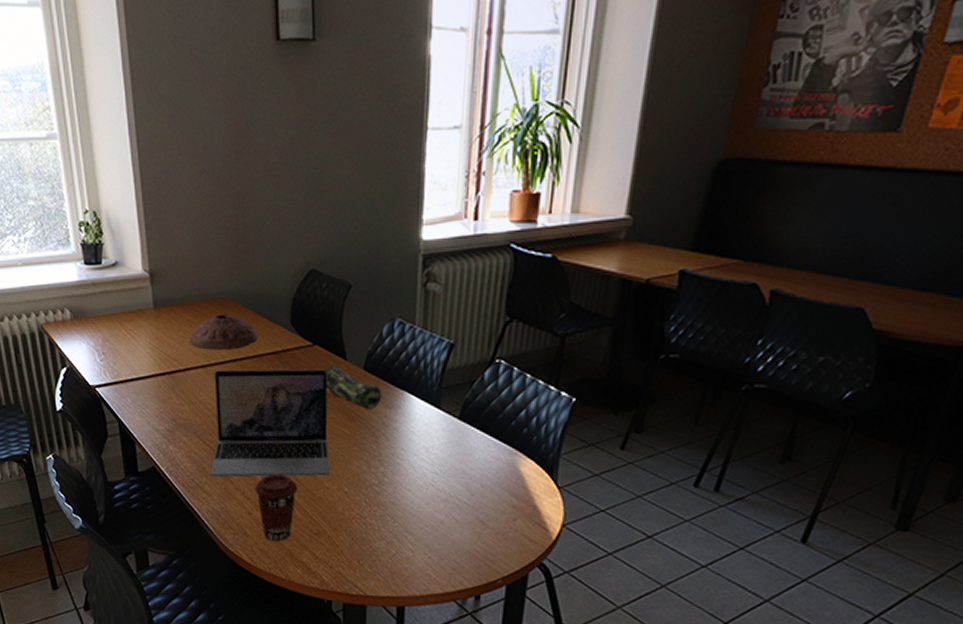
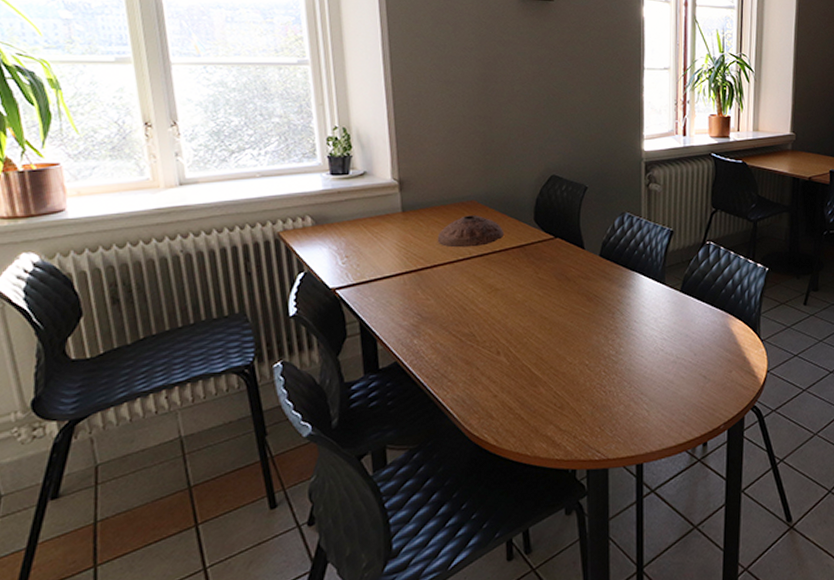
laptop: present [211,369,331,477] -> none [456,258,573,365]
coffee cup: present [254,473,298,542] -> none [500,355,542,420]
pencil case: present [326,366,382,409] -> none [567,255,616,290]

